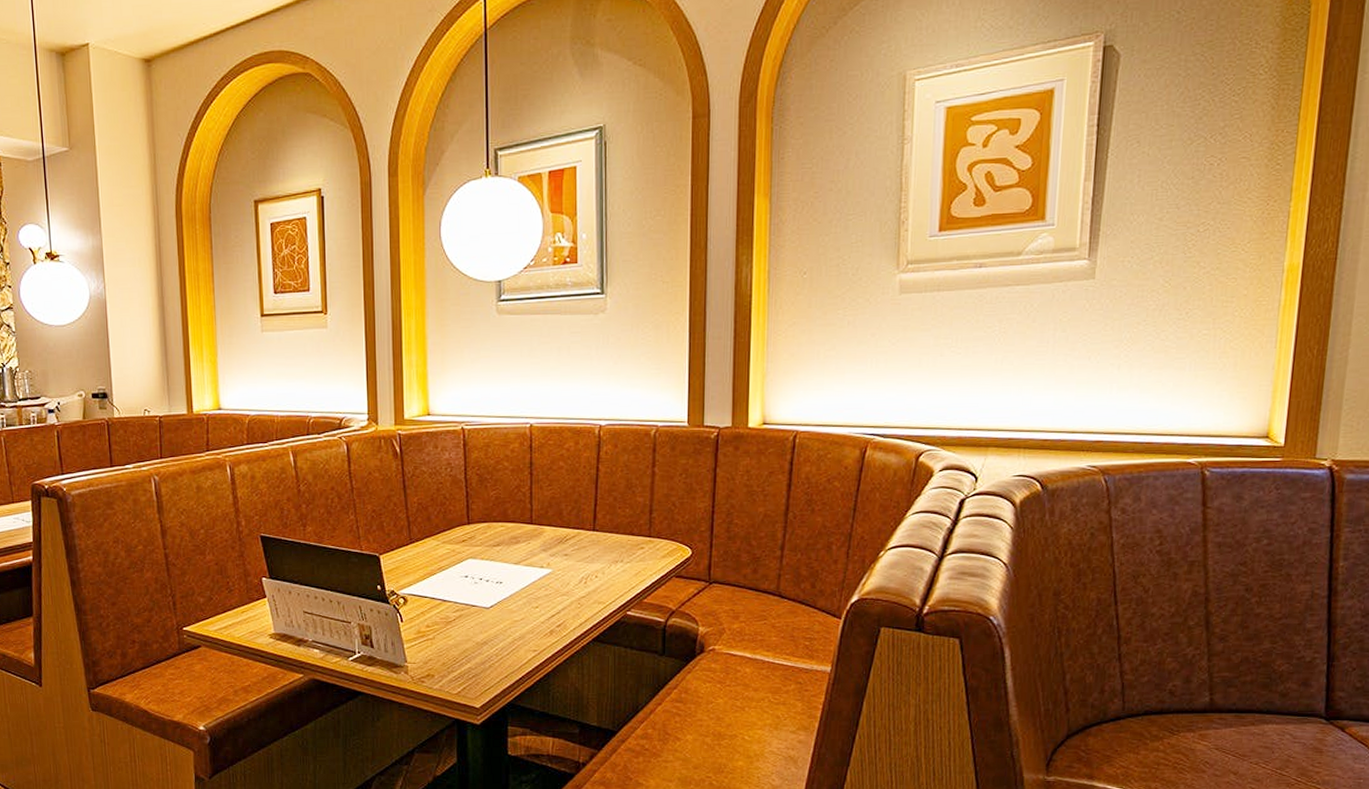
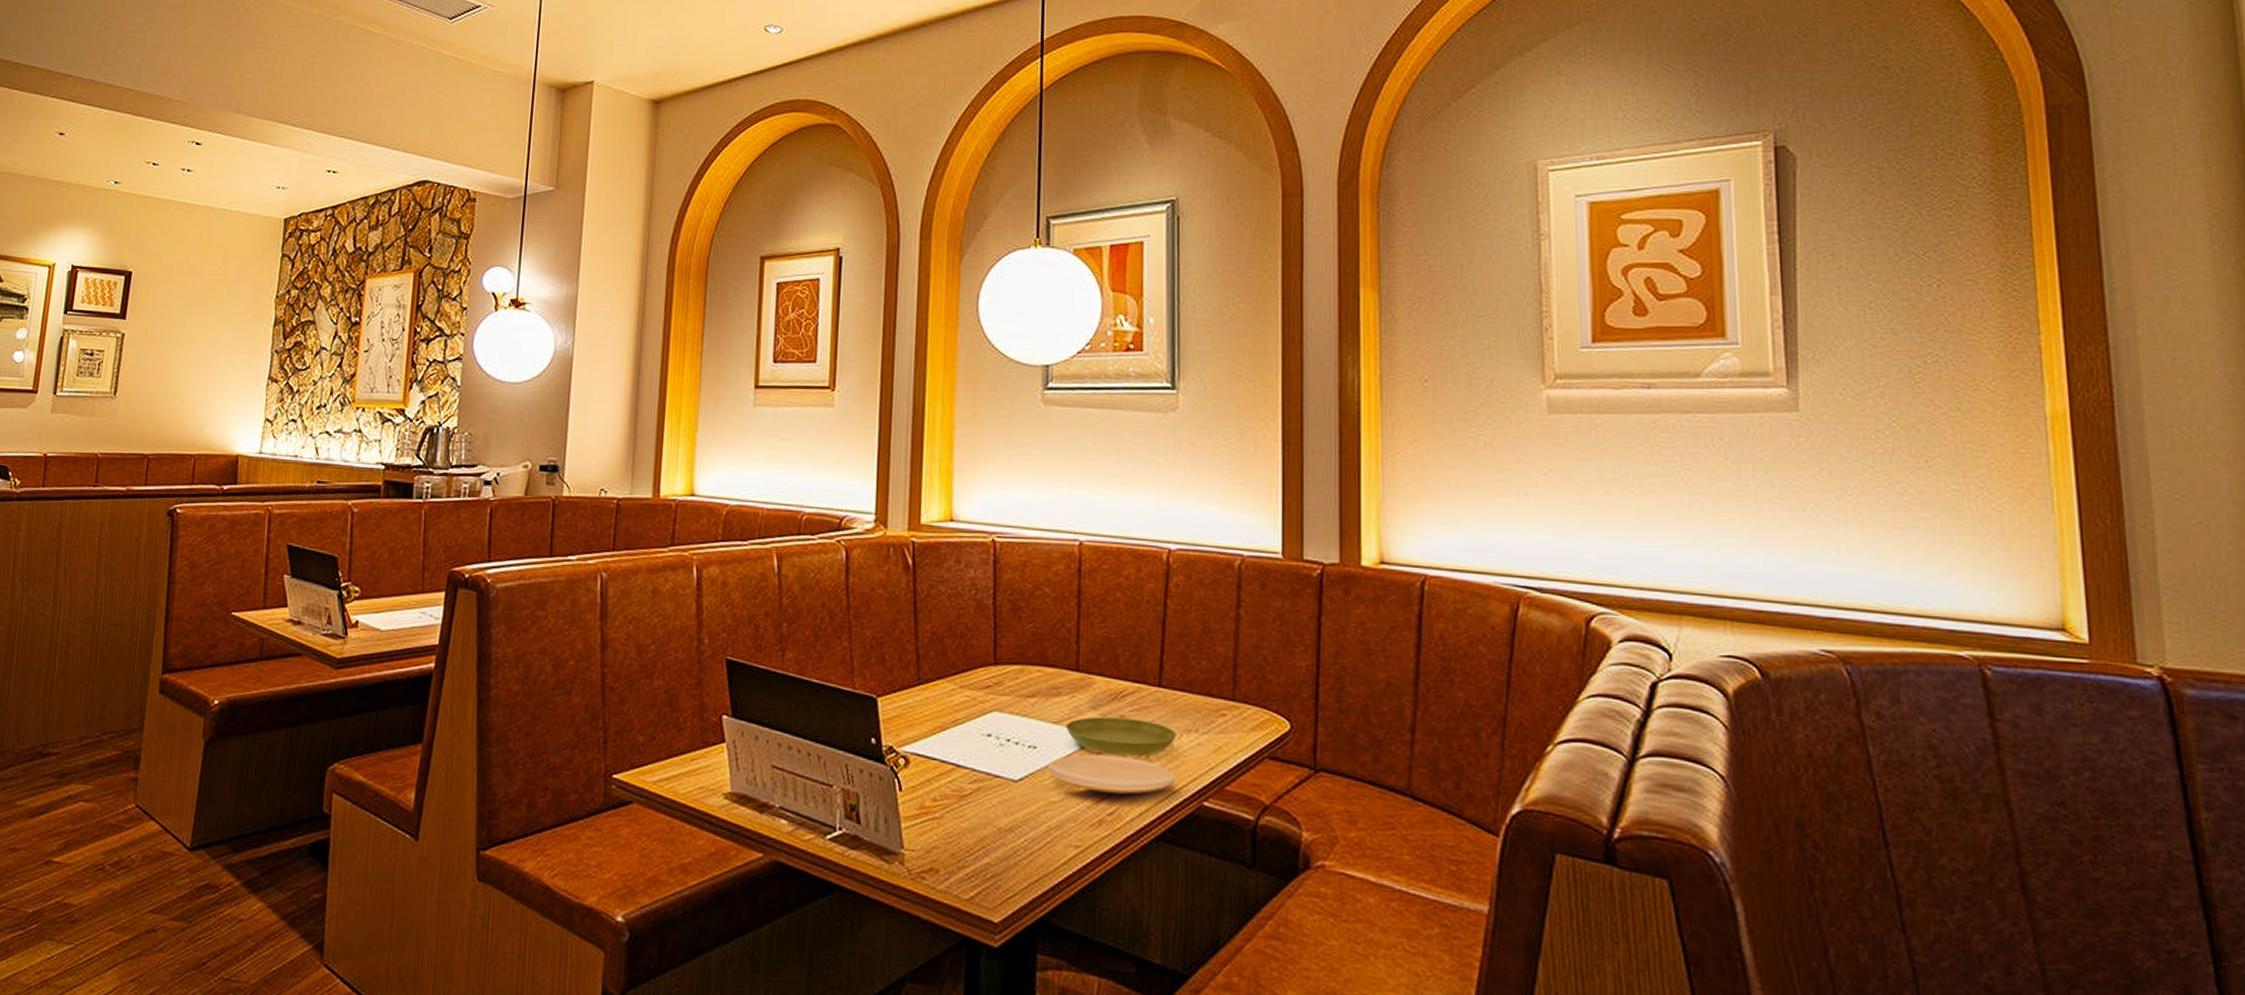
plate: none [511,584,606,611] -> present [1047,754,1176,794]
saucer: none [524,556,607,584] -> present [1066,716,1176,757]

